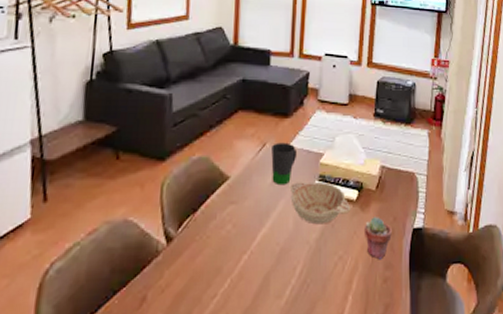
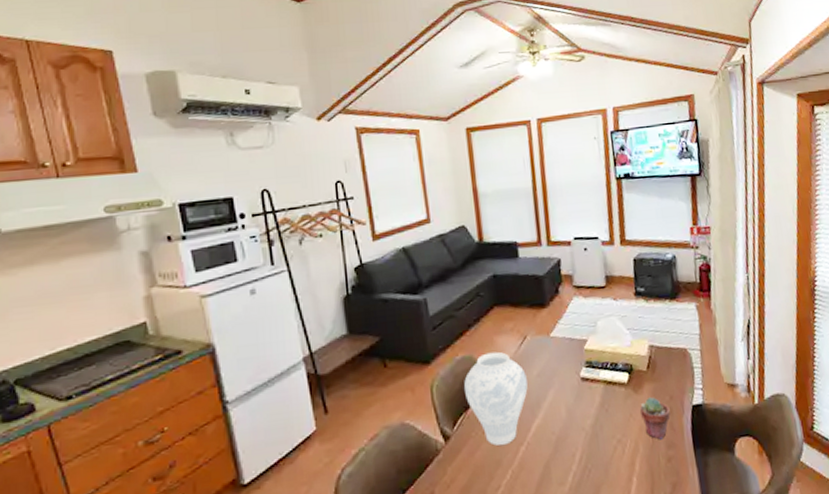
vase: none [195,156,260,253] -> present [464,351,528,446]
mug: present [271,142,298,186] -> none [533,332,560,376]
decorative bowl: present [289,182,351,225] -> none [556,368,624,411]

